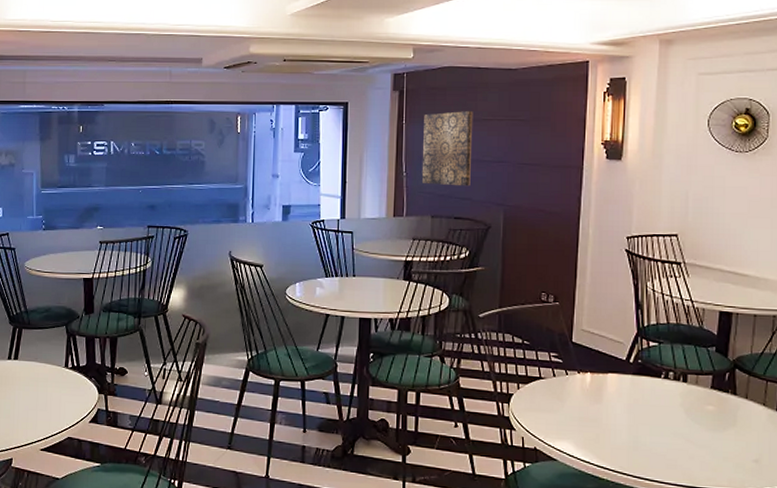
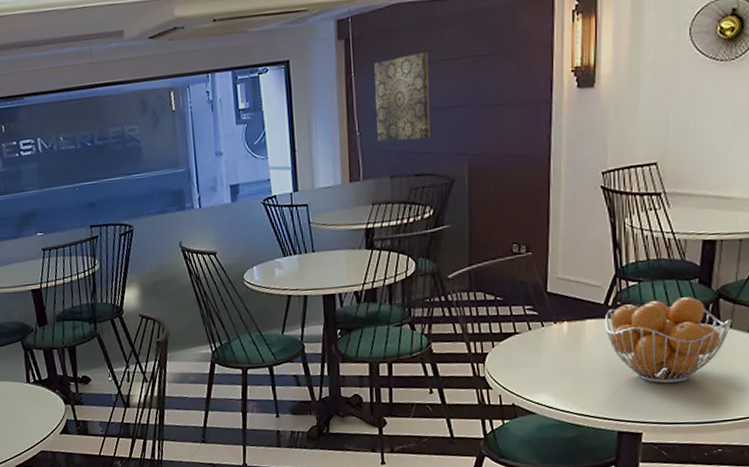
fruit basket: none [627,363,748,447] -> present [605,297,732,384]

